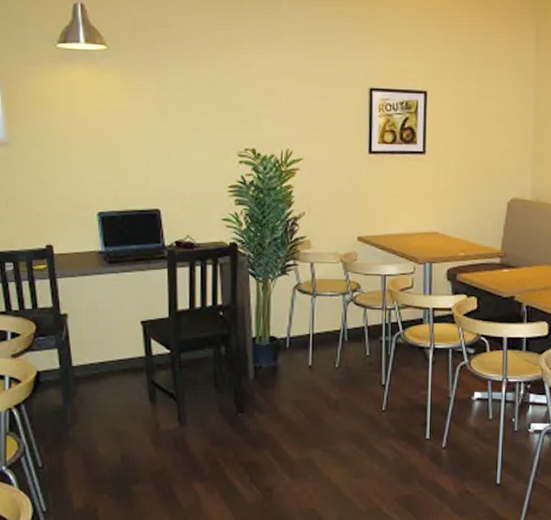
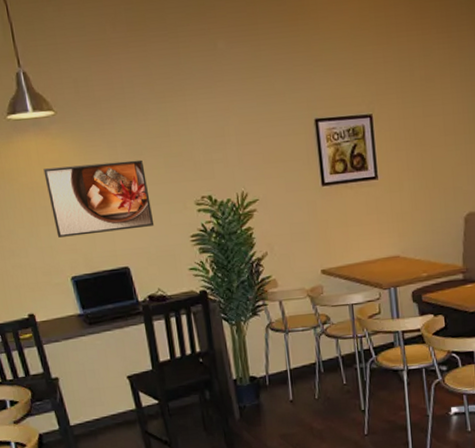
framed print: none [86,101,193,172] -> present [43,159,155,238]

